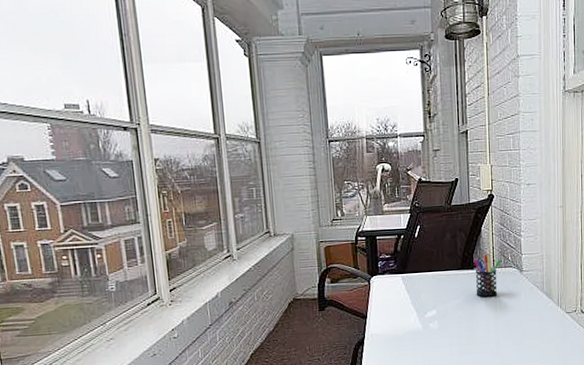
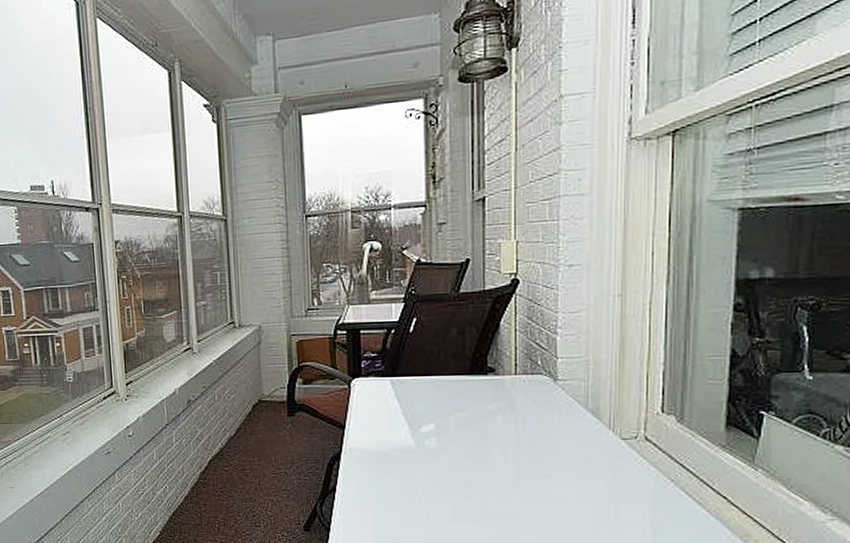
pen holder: present [473,254,502,297] -> none [487,356,528,412]

